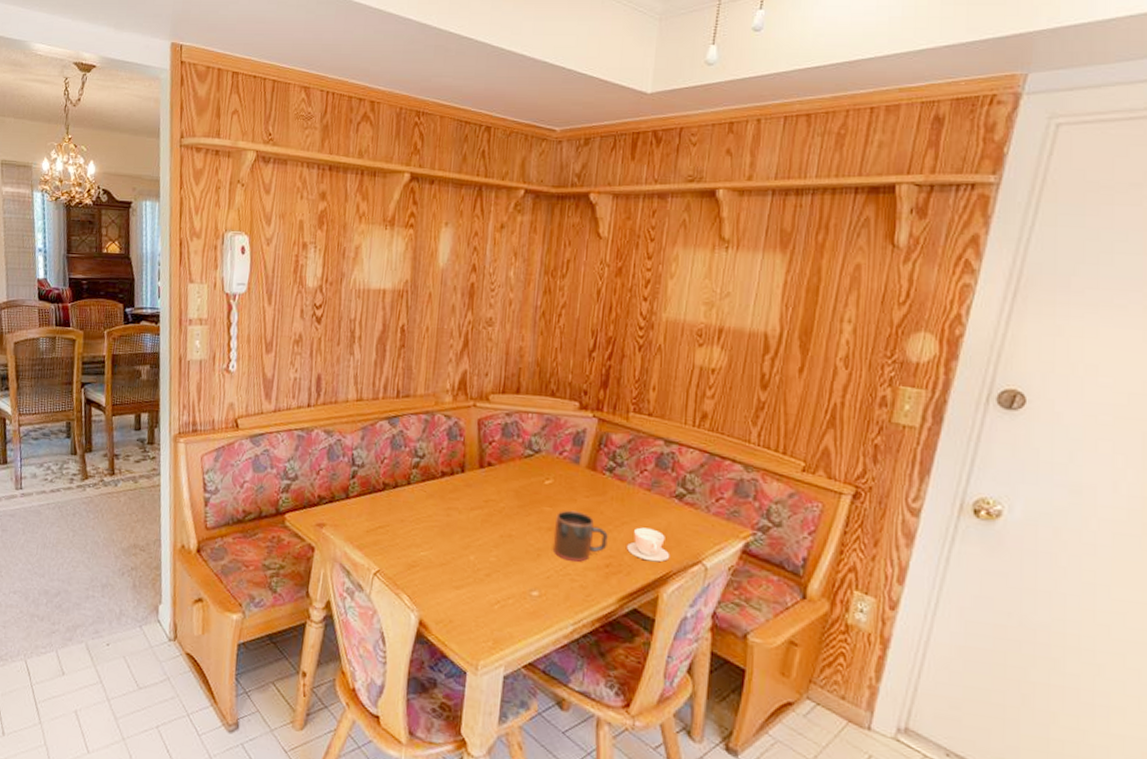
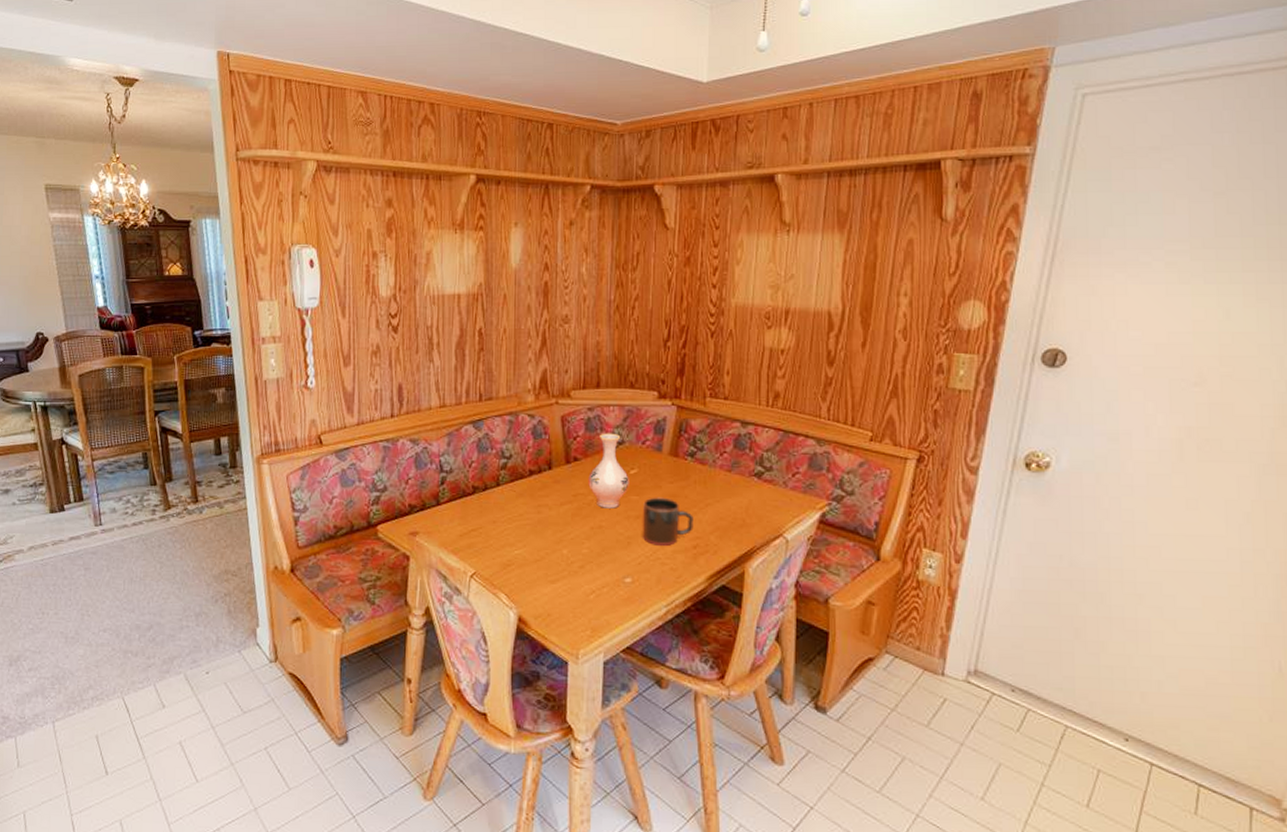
vase: none [501,440,544,518] -> present [588,433,629,509]
teacup: present [627,527,670,562] -> none [712,507,753,539]

